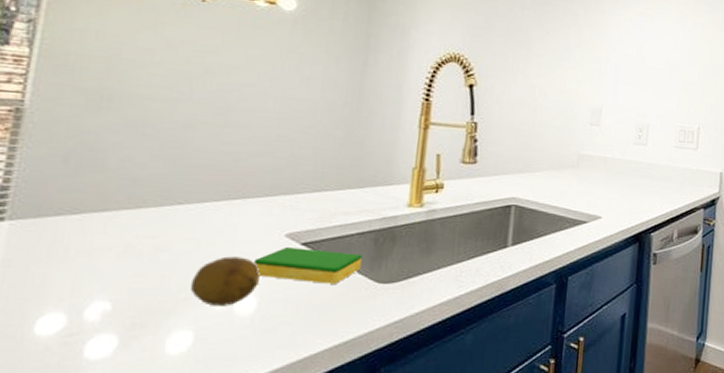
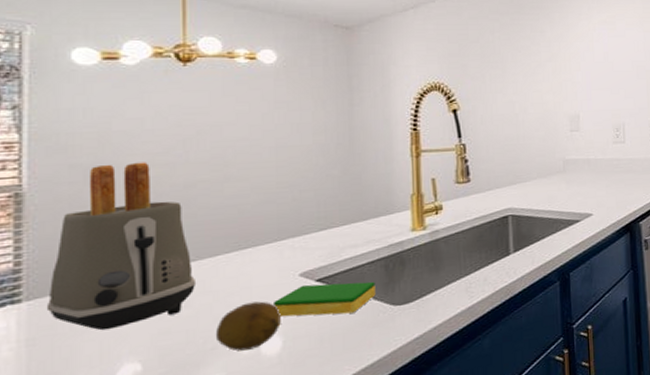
toaster: none [27,91,179,263] -> present [46,162,195,331]

